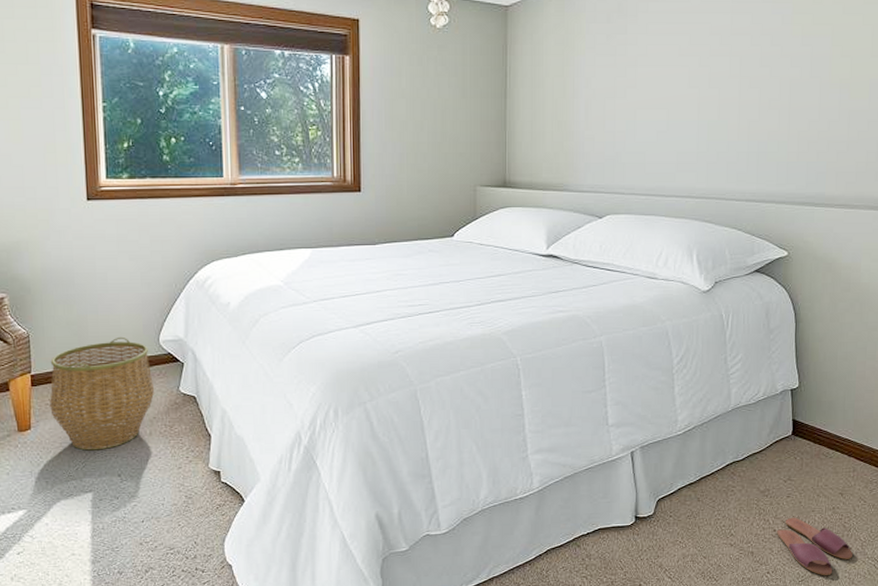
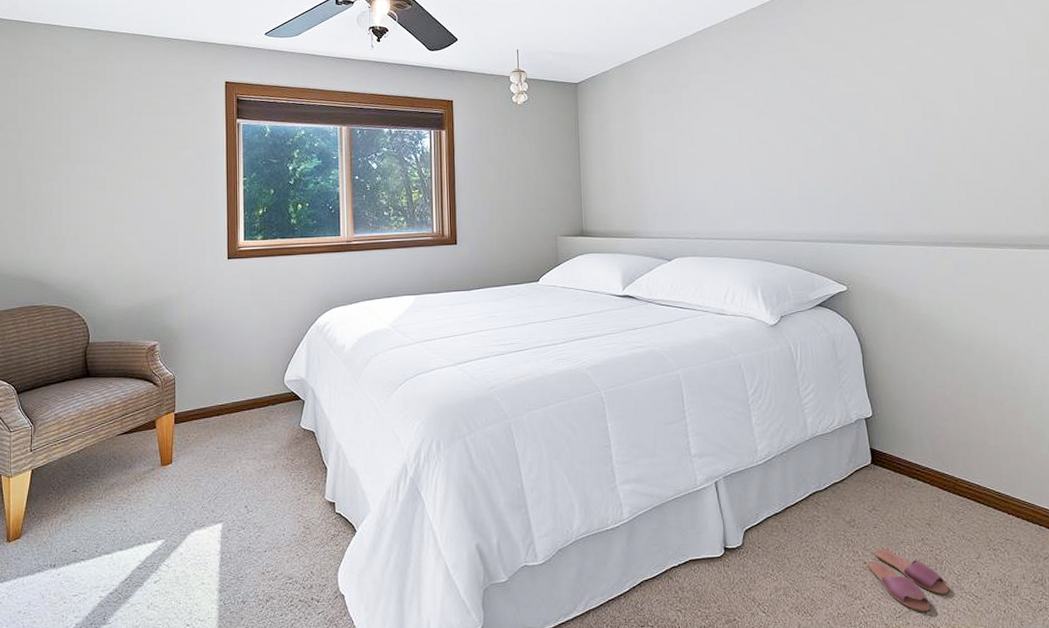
basket: present [49,336,155,451] -> none [188,377,279,483]

